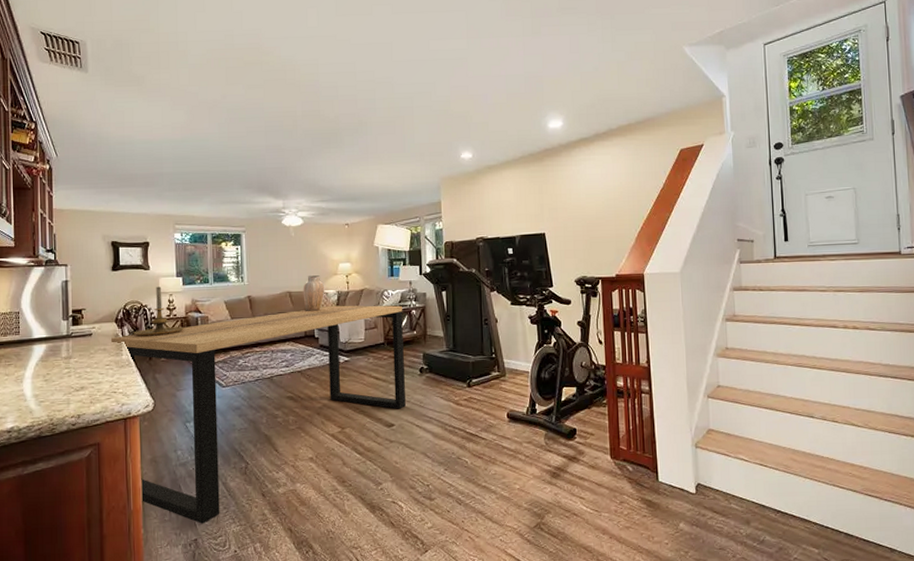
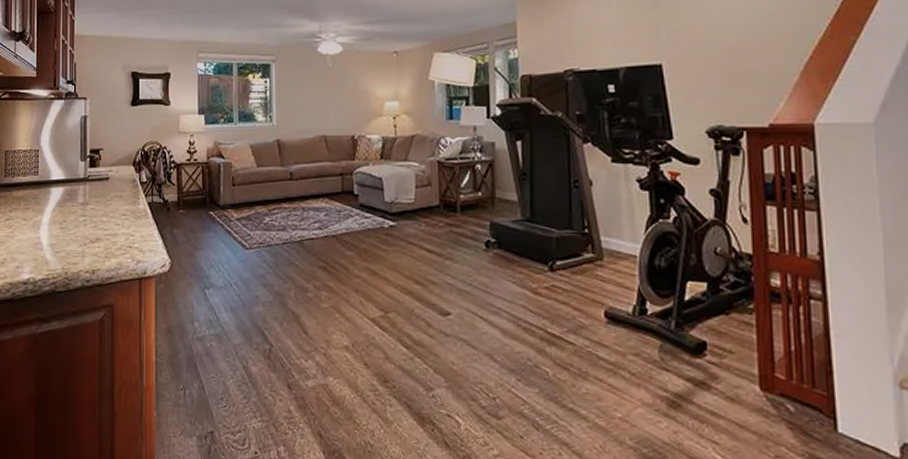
dining table: present [110,305,406,524] -> none [127,155,466,414]
candle holder: present [134,286,185,336] -> none [152,125,206,183]
vase: present [303,275,324,311] -> none [340,116,366,161]

